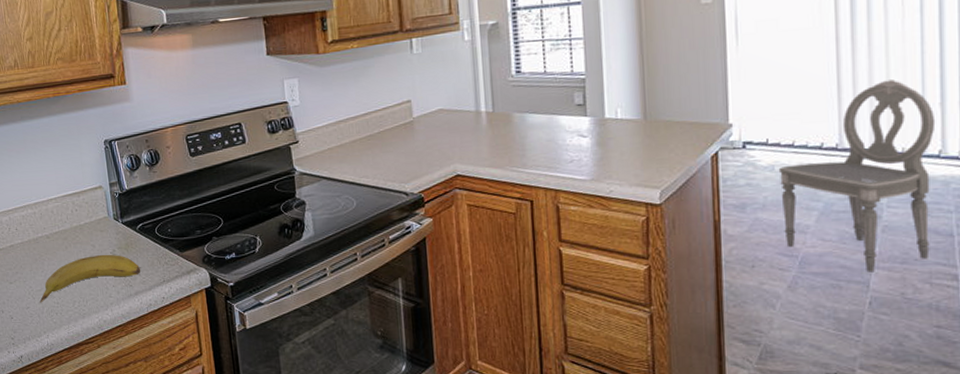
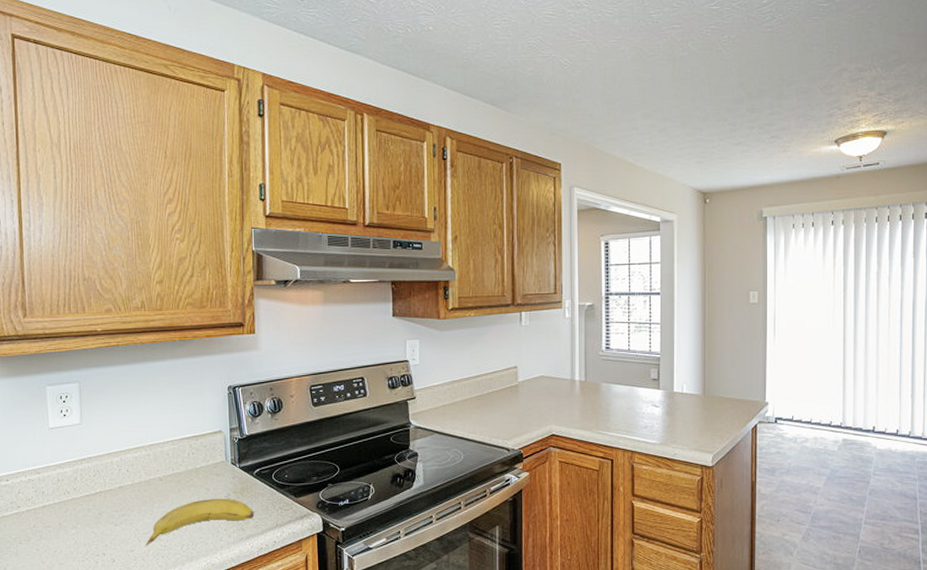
dining chair: present [778,80,936,272] -> none [799,374,908,527]

